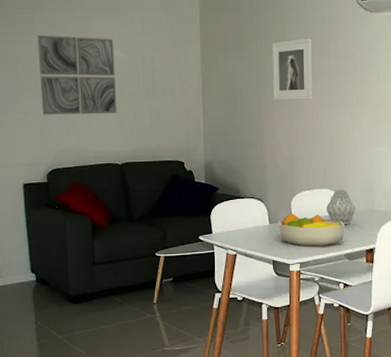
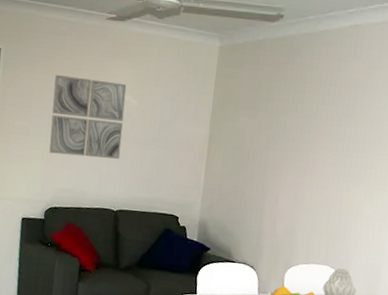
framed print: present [271,38,313,101] -> none [281,101,335,168]

